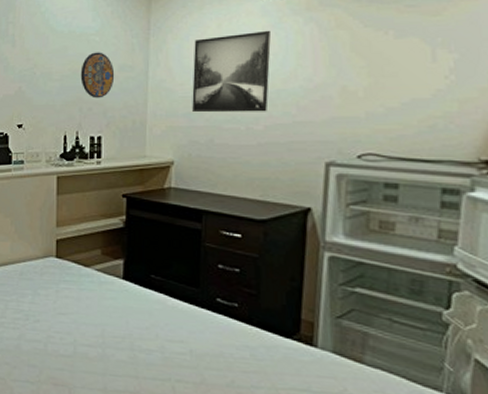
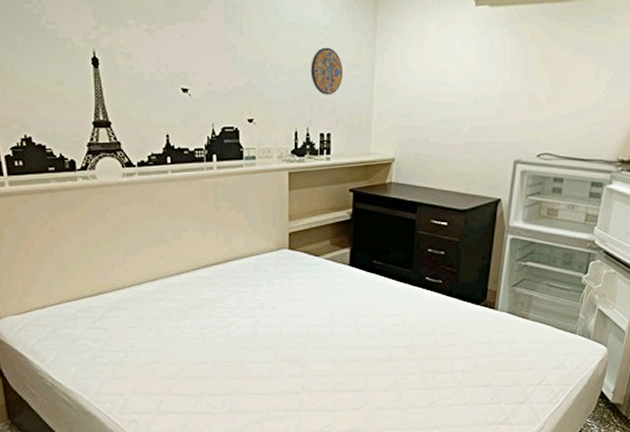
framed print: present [192,30,272,113] -> none [412,38,481,115]

